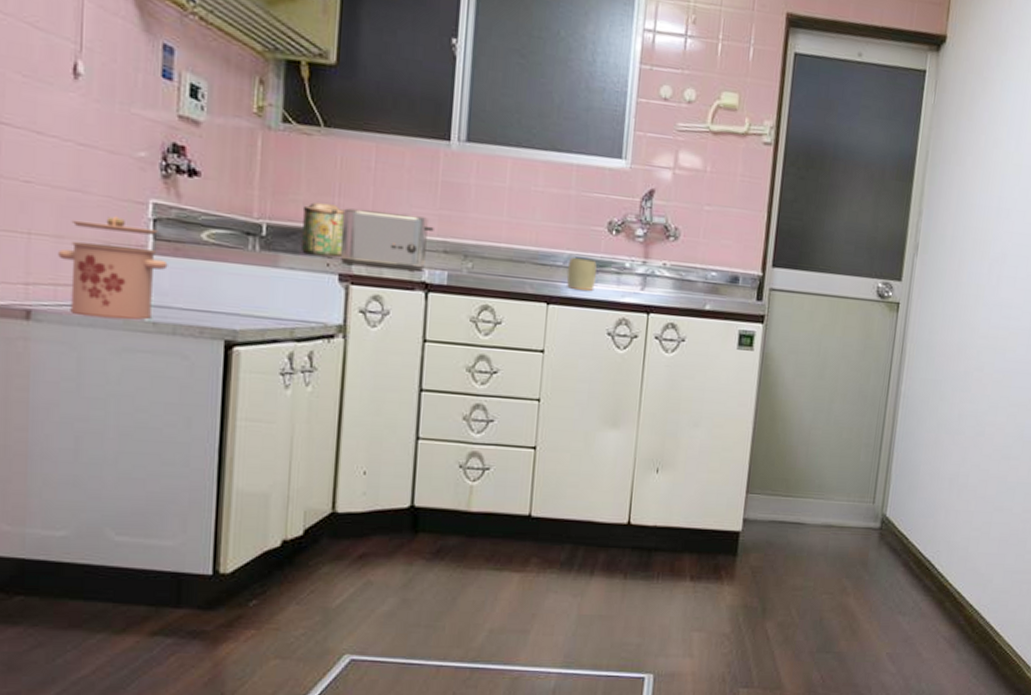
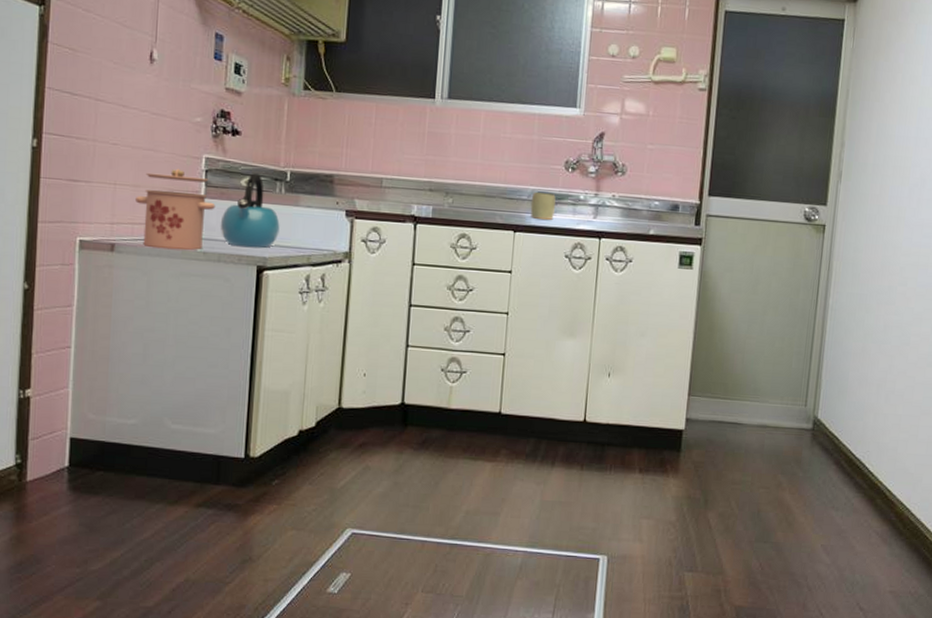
kettle: none [174,225,254,319] -> present [220,173,280,249]
canister: present [302,202,344,258] -> none [317,153,350,197]
toaster: present [339,208,434,273] -> none [346,156,422,208]

